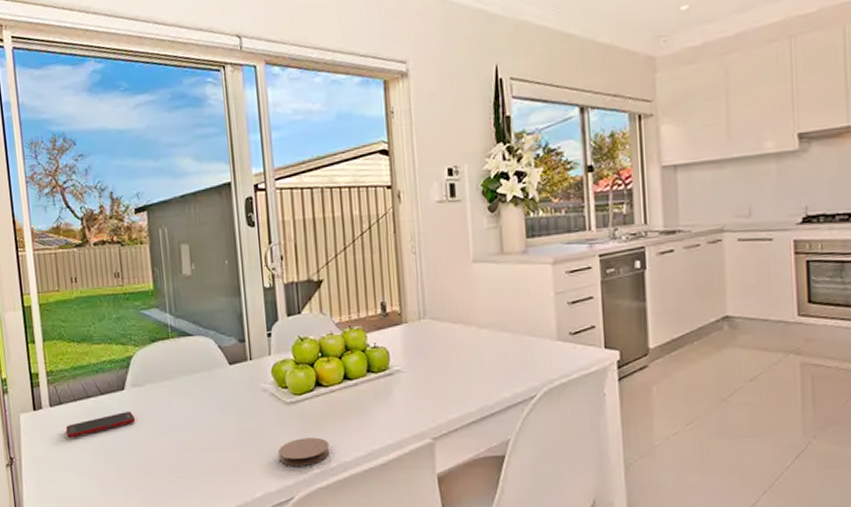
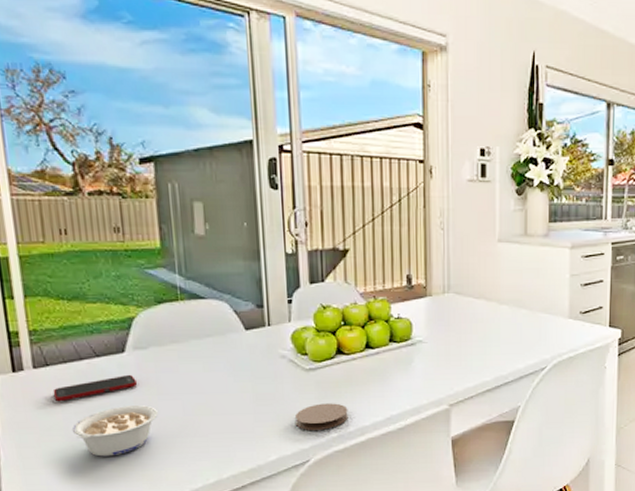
legume: none [81,441,153,491] -> present [73,405,158,457]

